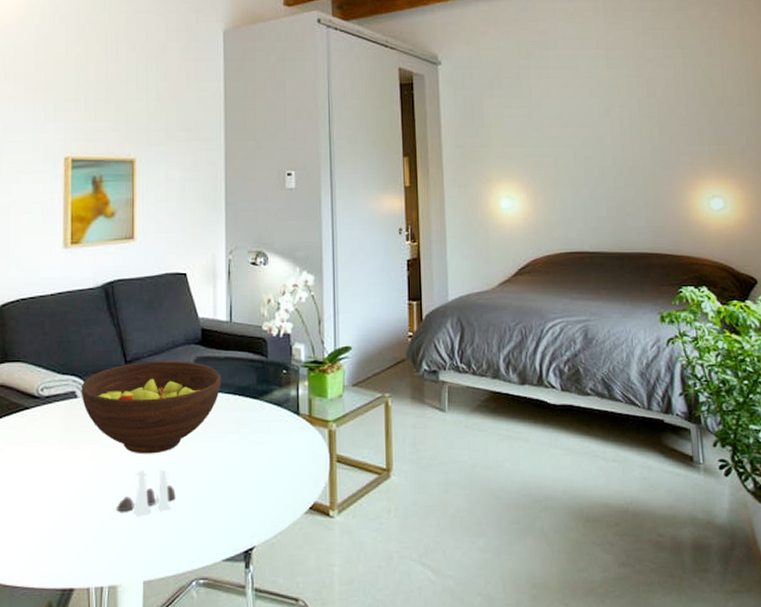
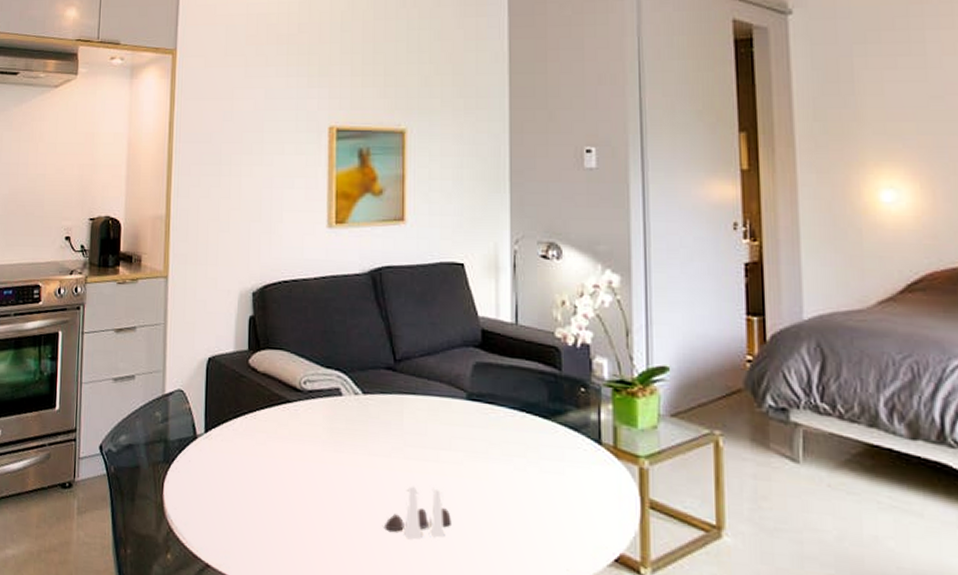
fruit bowl: present [81,361,222,454] -> none [346,362,505,470]

